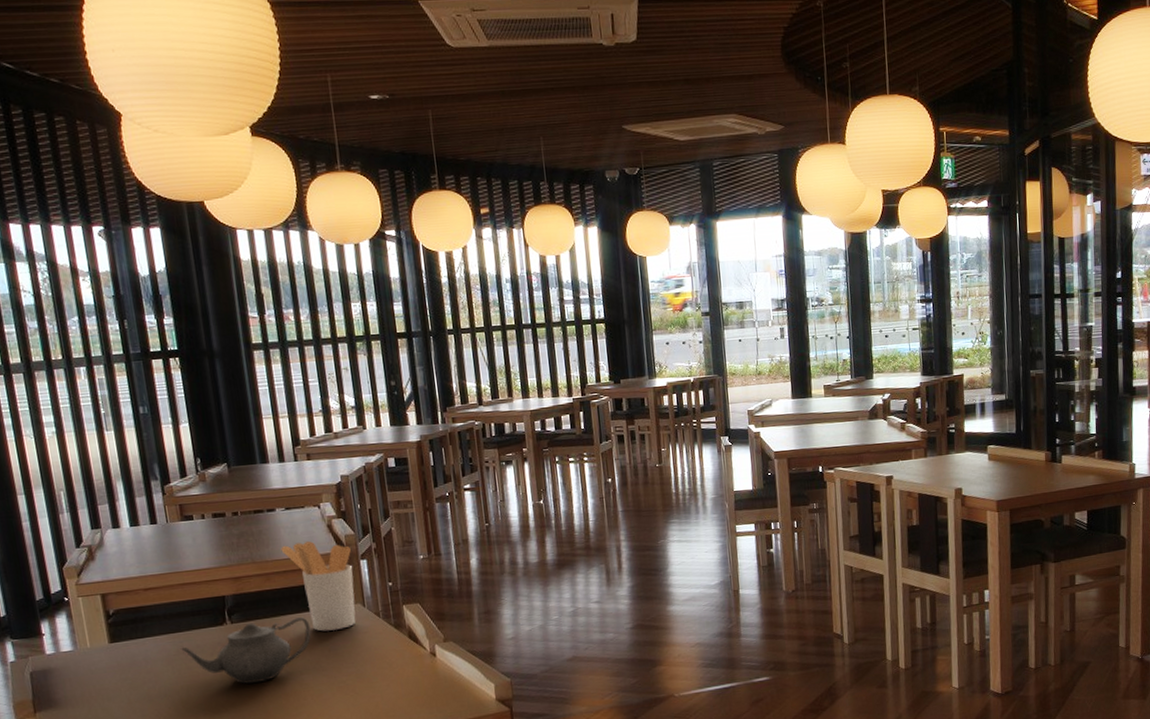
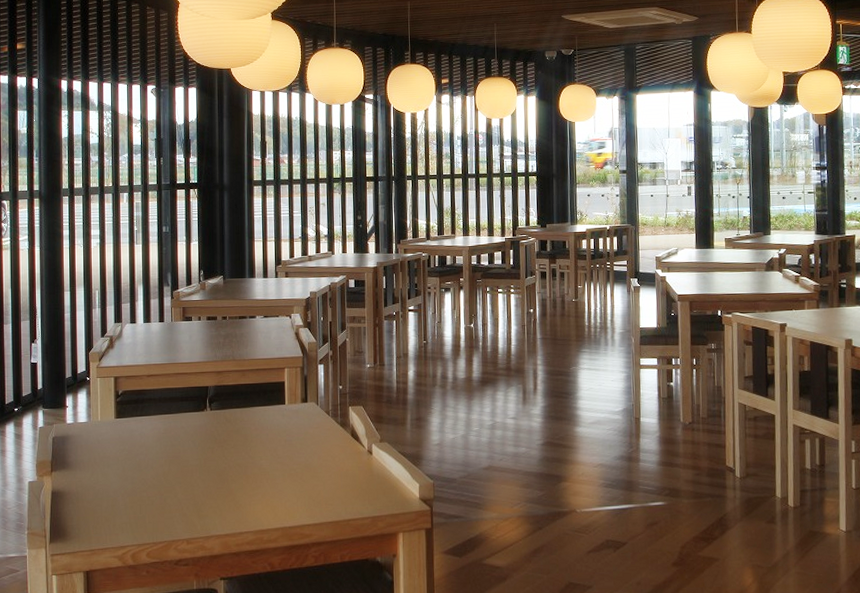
teapot: present [180,617,311,684] -> none [168,410,273,463]
utensil holder: present [280,541,356,632] -> none [256,345,312,424]

